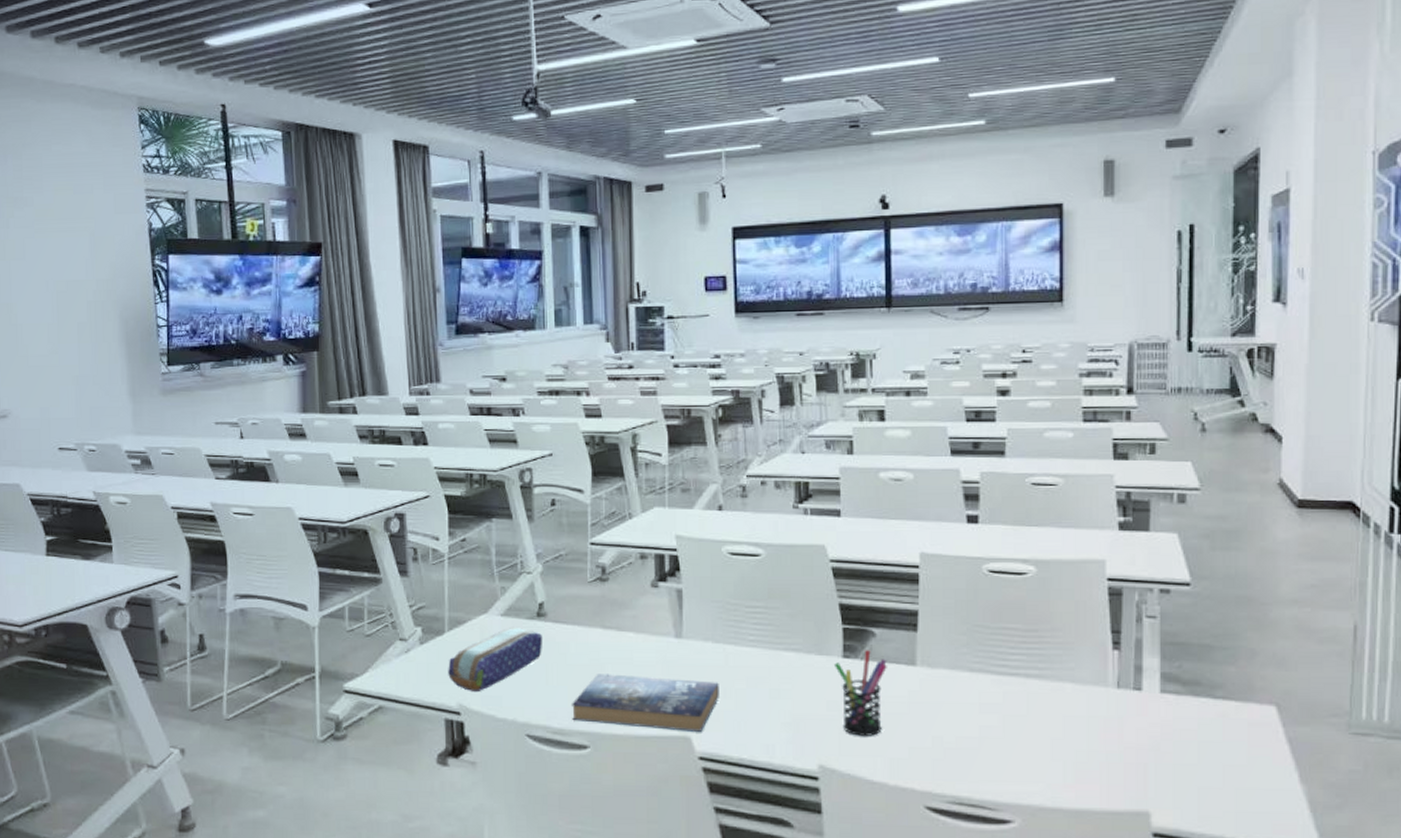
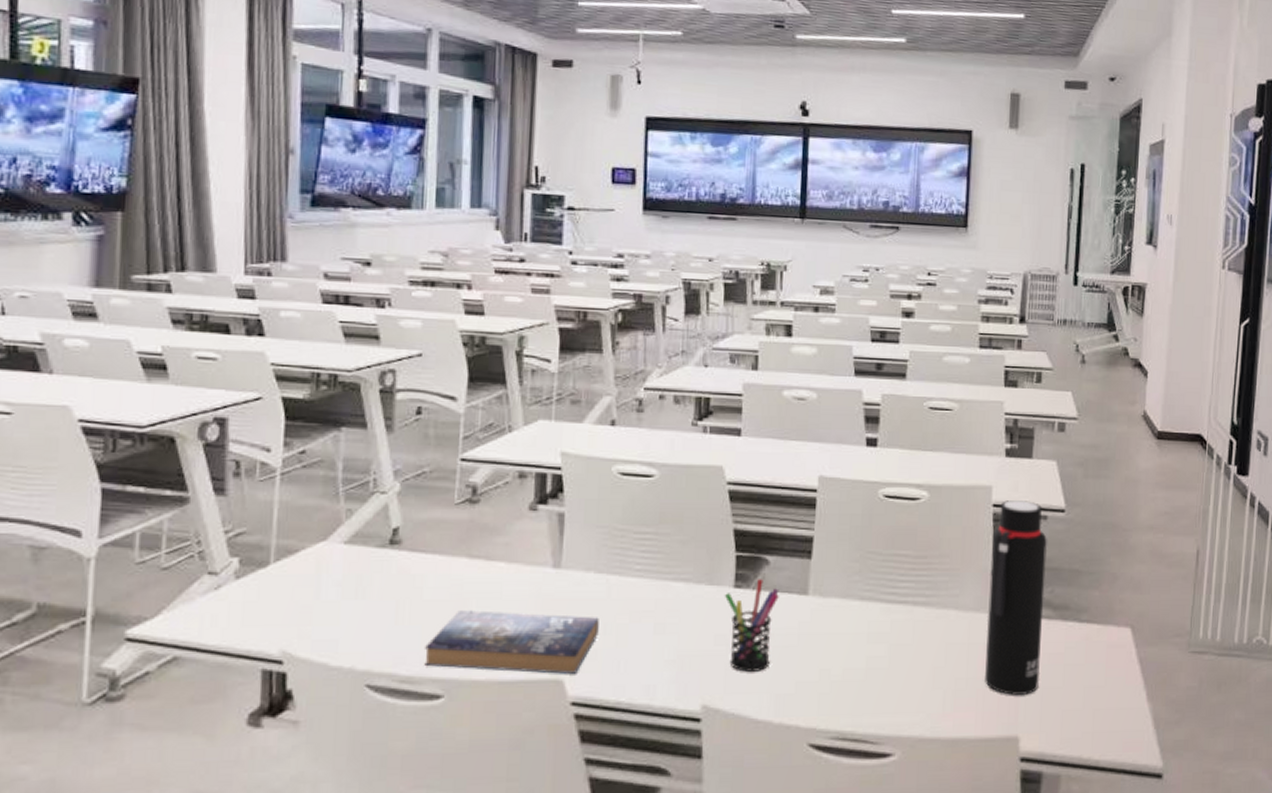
pencil case: present [448,626,543,693] -> none [270,556,396,636]
water bottle: none [1107,574,1173,770] -> present [985,500,1048,695]

